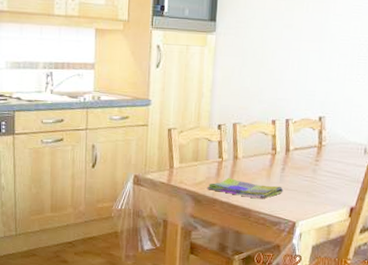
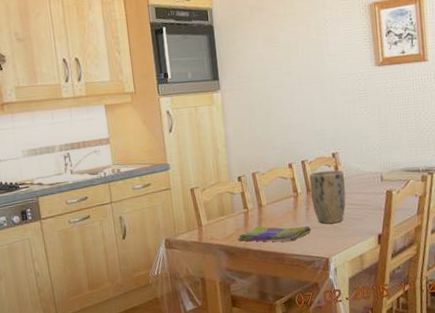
plant pot: none [289,132,327,188] -> present [309,170,346,224]

